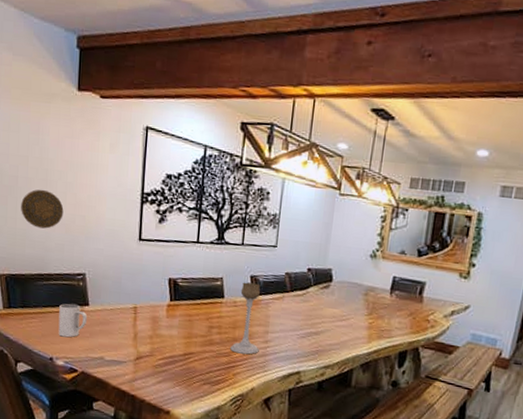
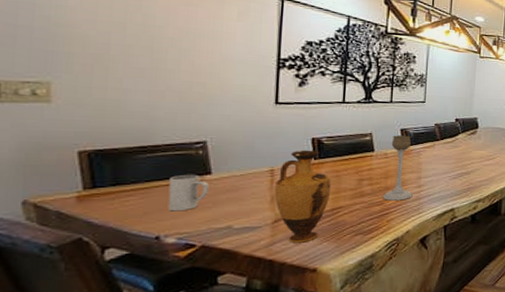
decorative plate: present [21,189,64,229] -> none [114,56,177,98]
vase: none [137,289,185,384] -> present [274,150,332,243]

